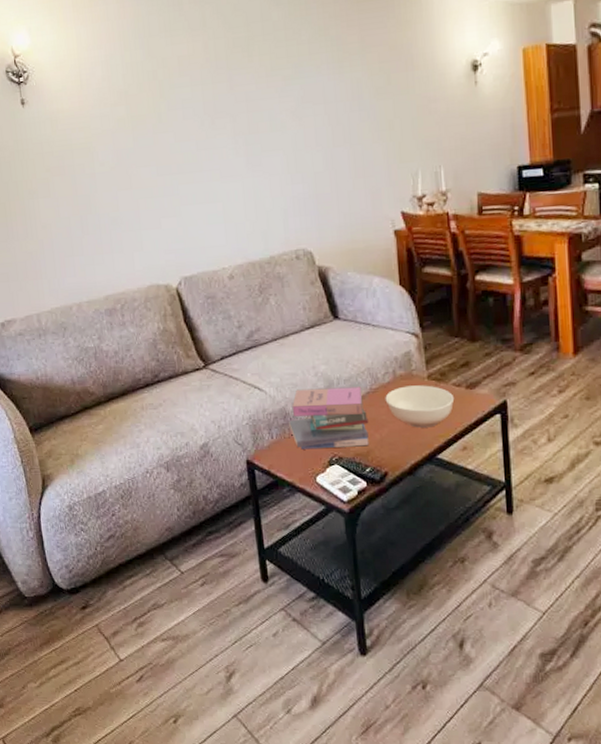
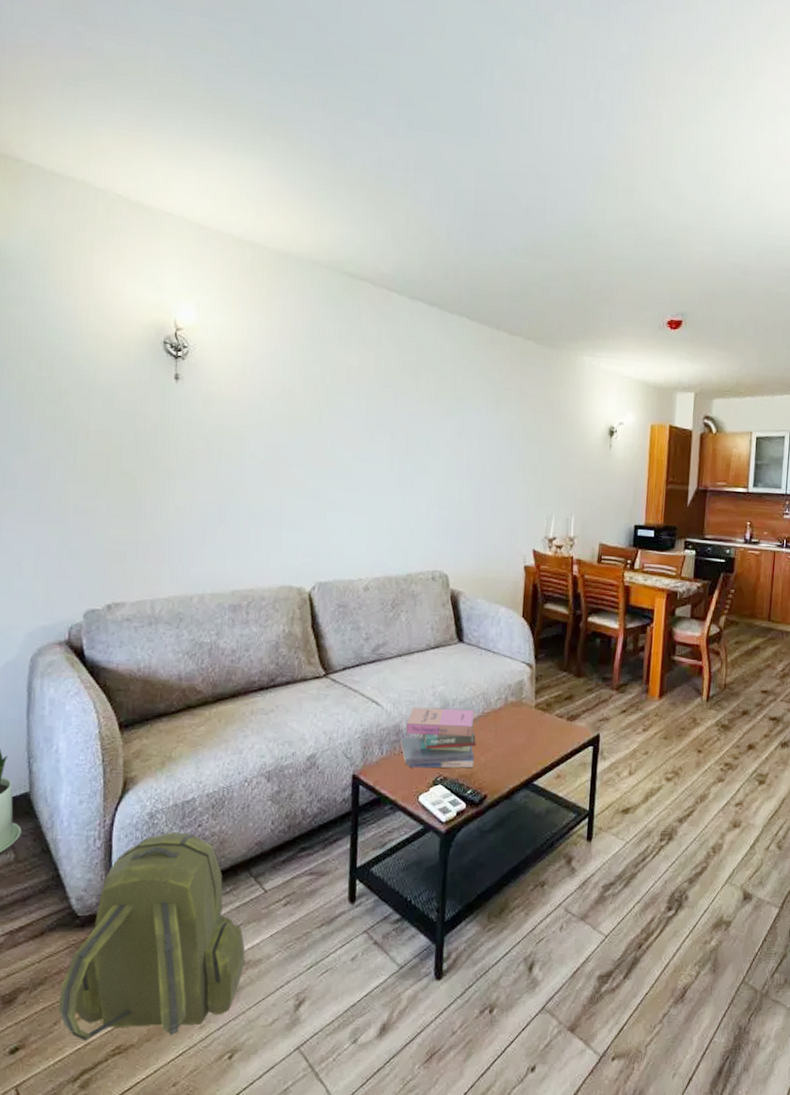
backpack: none [22,522,174,703] -> present [59,832,246,1042]
bowl: present [385,385,455,428] -> none [494,713,556,754]

